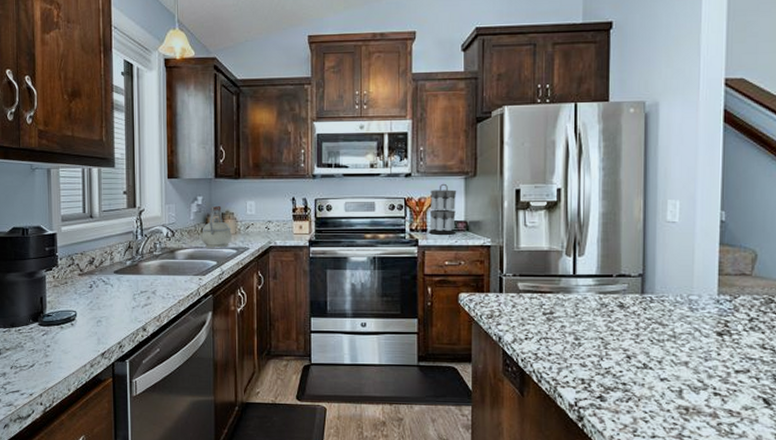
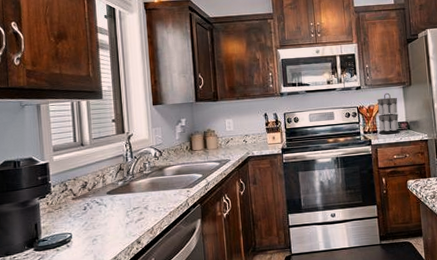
kettle: present [201,206,233,248] -> none [187,126,215,163]

